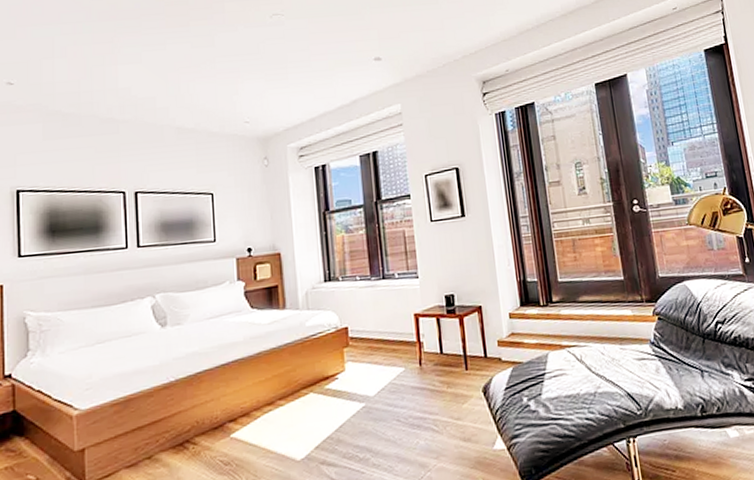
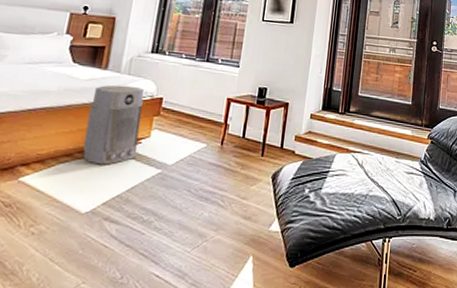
air purifier: none [279,320,336,409] -> present [82,85,145,165]

